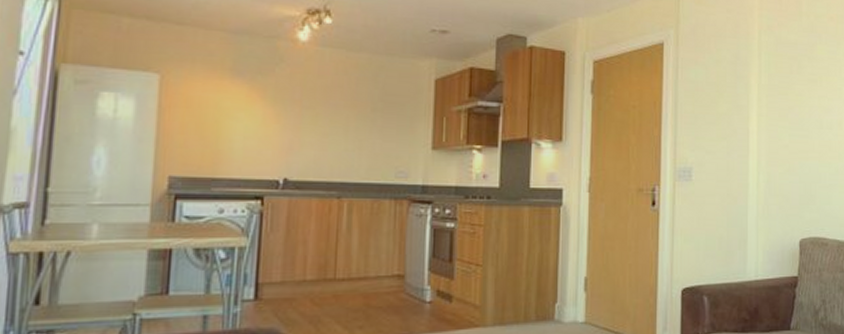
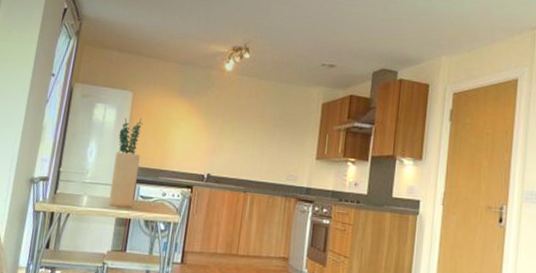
vase: none [134,110,181,235] -> present [108,118,143,208]

